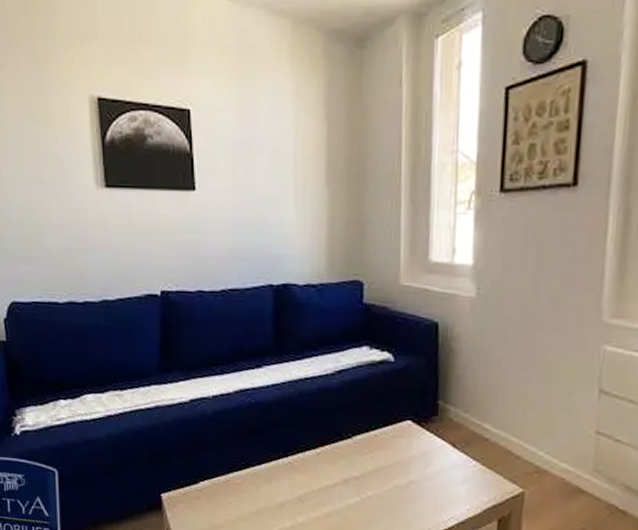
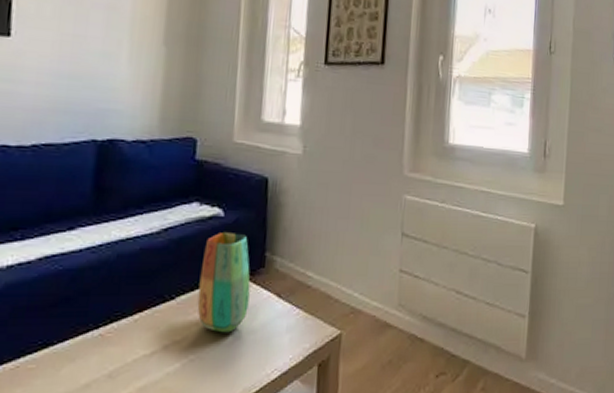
vase: none [372,376,424,476] -> present [197,231,251,333]

